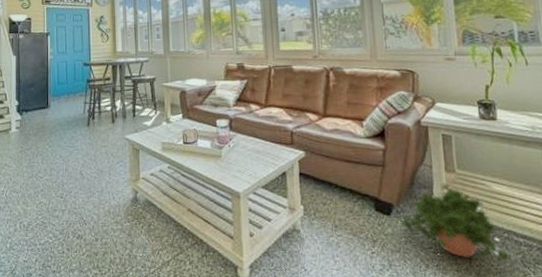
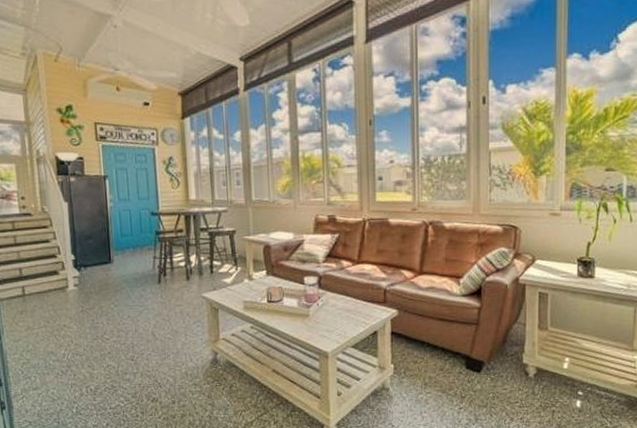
potted plant: present [402,183,513,262] -> none [492,340,593,414]

